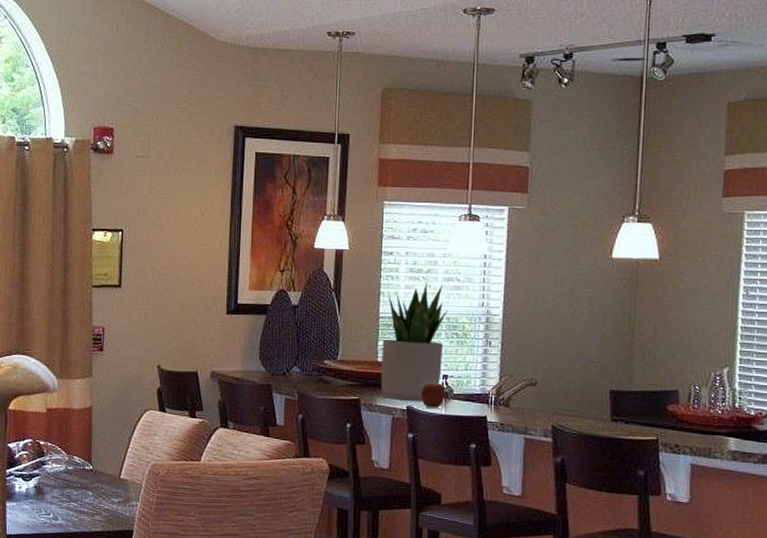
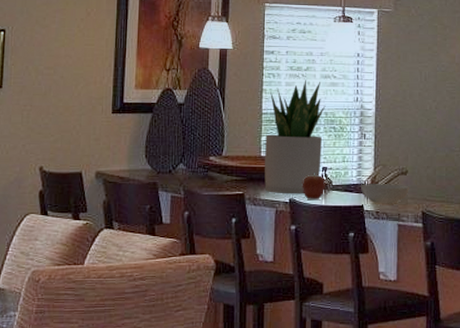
bowl: none [483,394,538,417] -> present [360,184,409,204]

